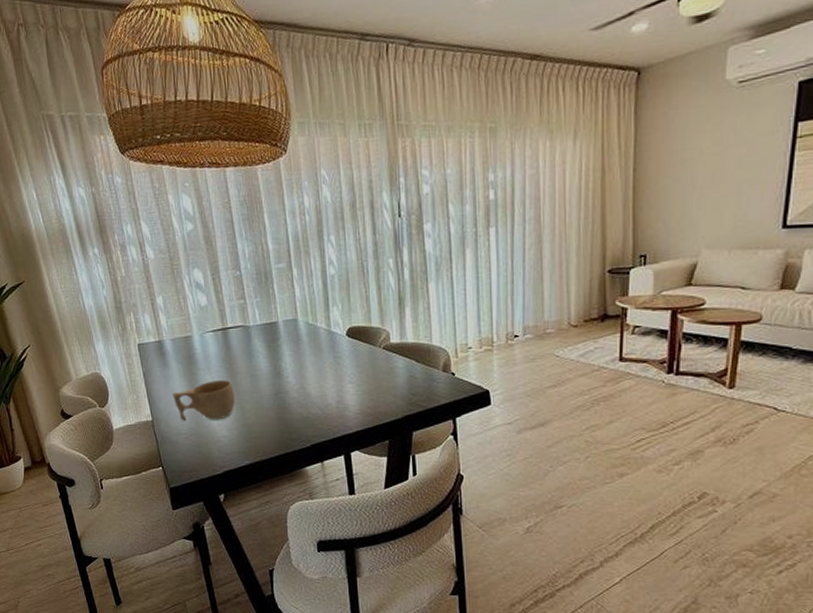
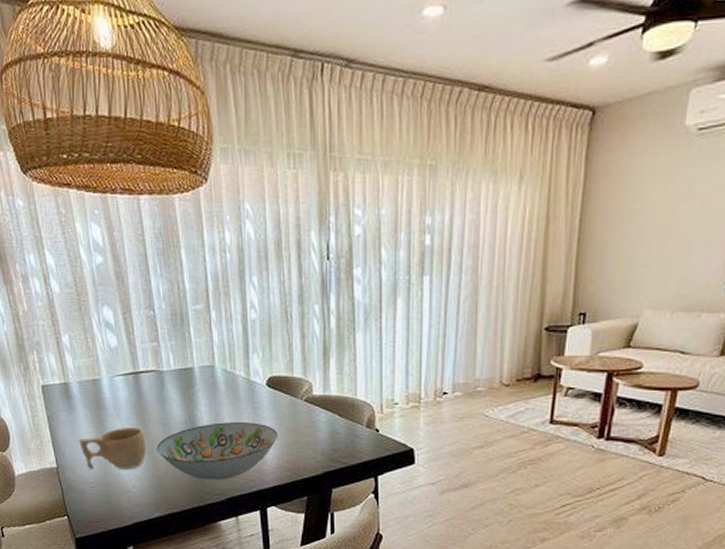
decorative bowl: none [245,371,360,428] -> present [156,422,279,480]

